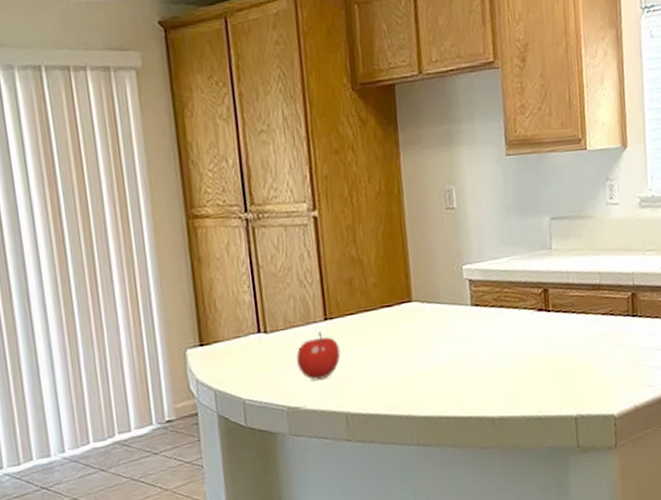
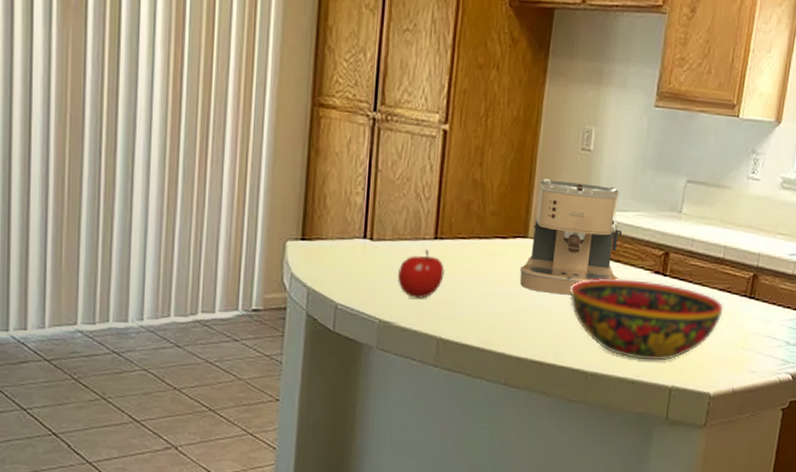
coffee maker: none [411,238,506,351] -> present [520,179,623,295]
bowl: none [462,318,610,396] -> present [570,278,724,361]

